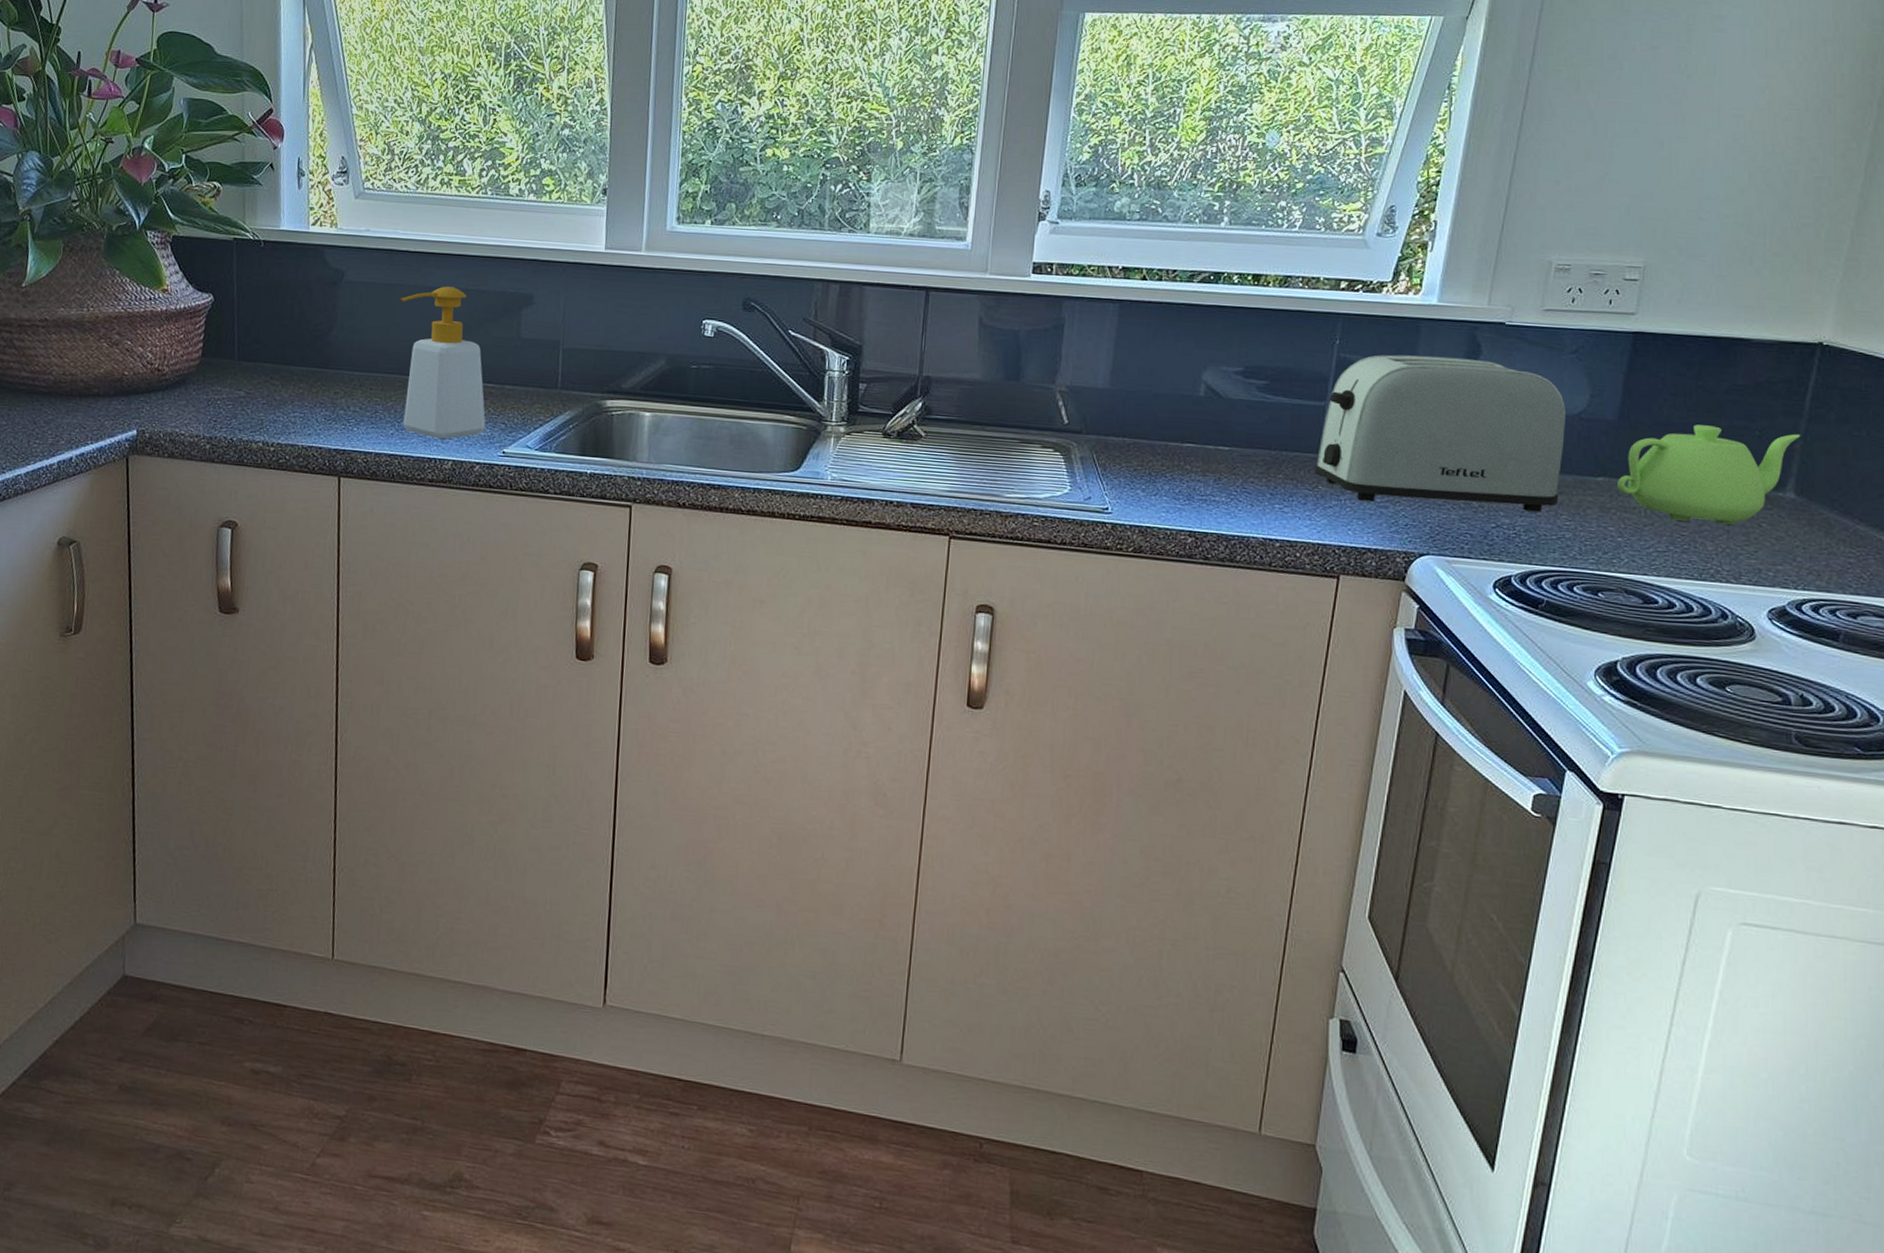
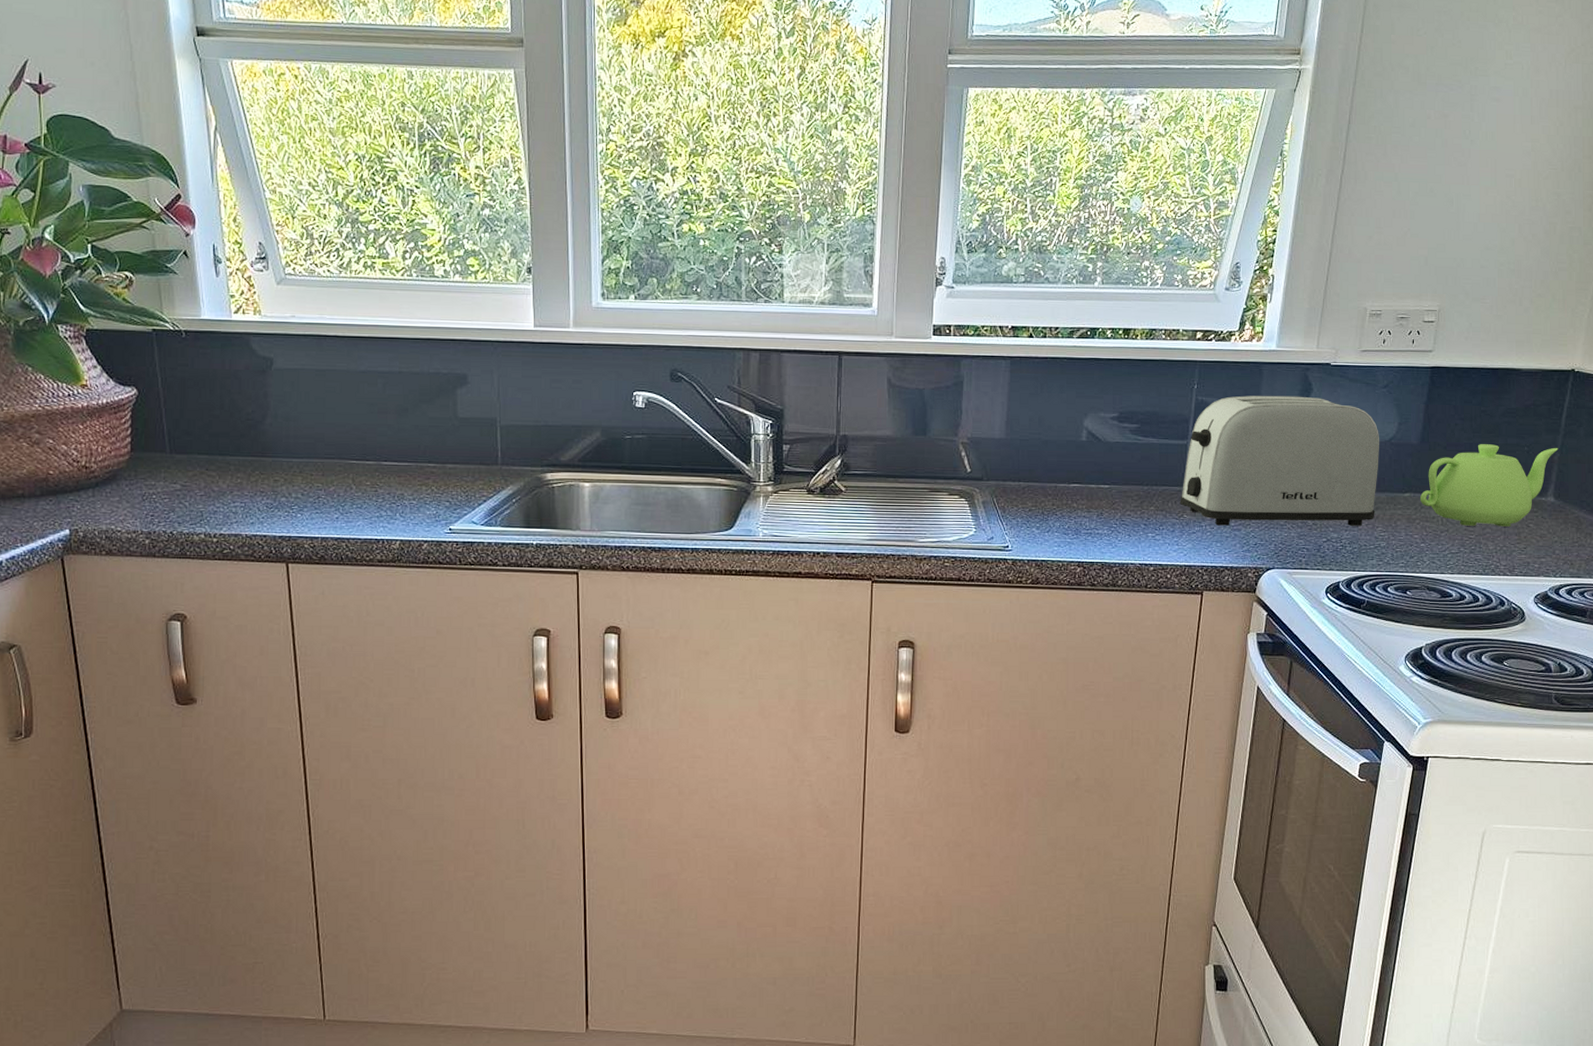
soap bottle: present [399,286,486,440] -> none [332,370,430,521]

